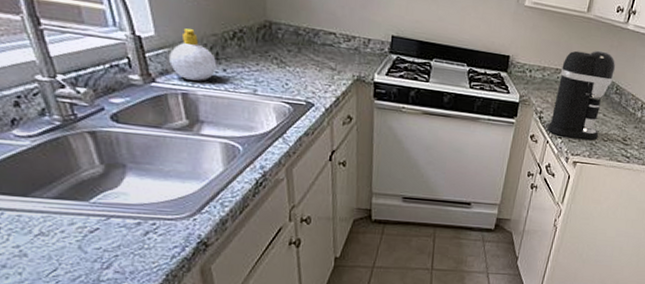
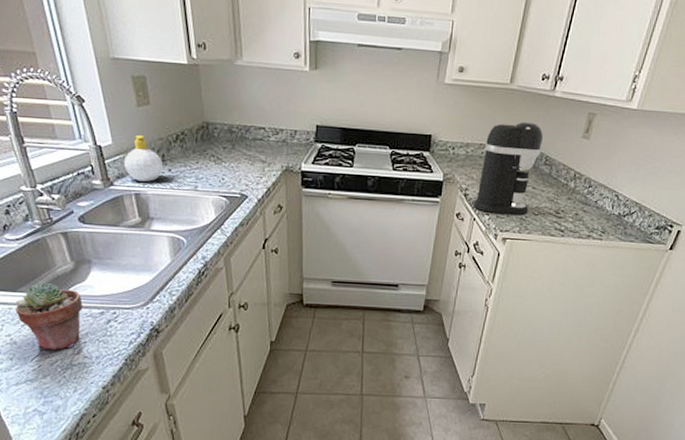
potted succulent: none [27,186,114,265] -> present [16,282,83,351]

